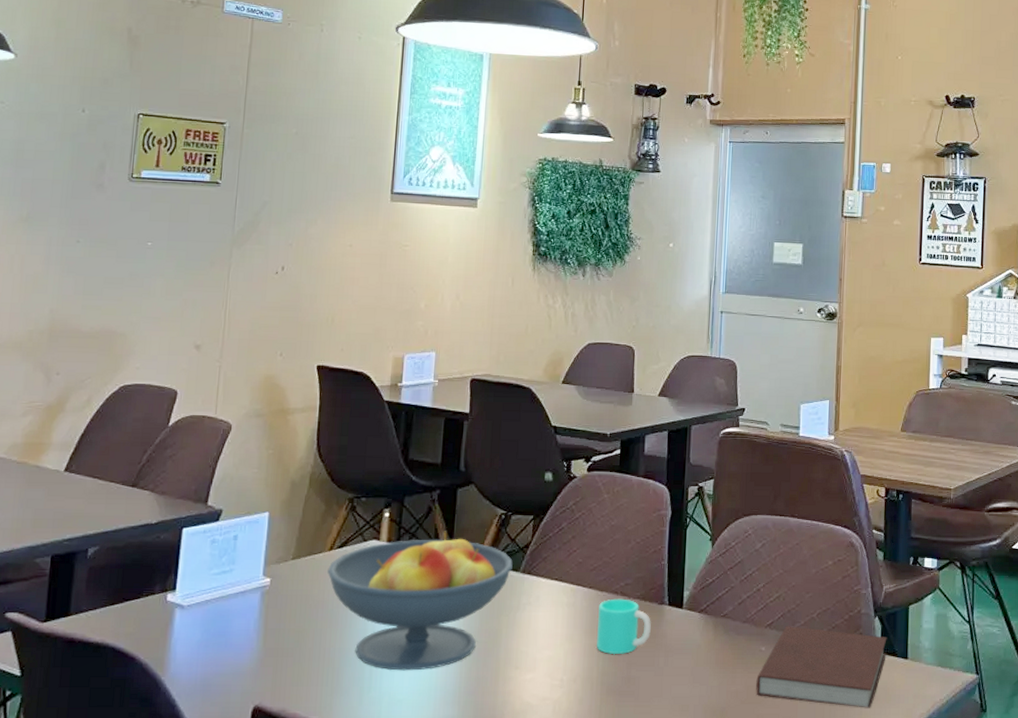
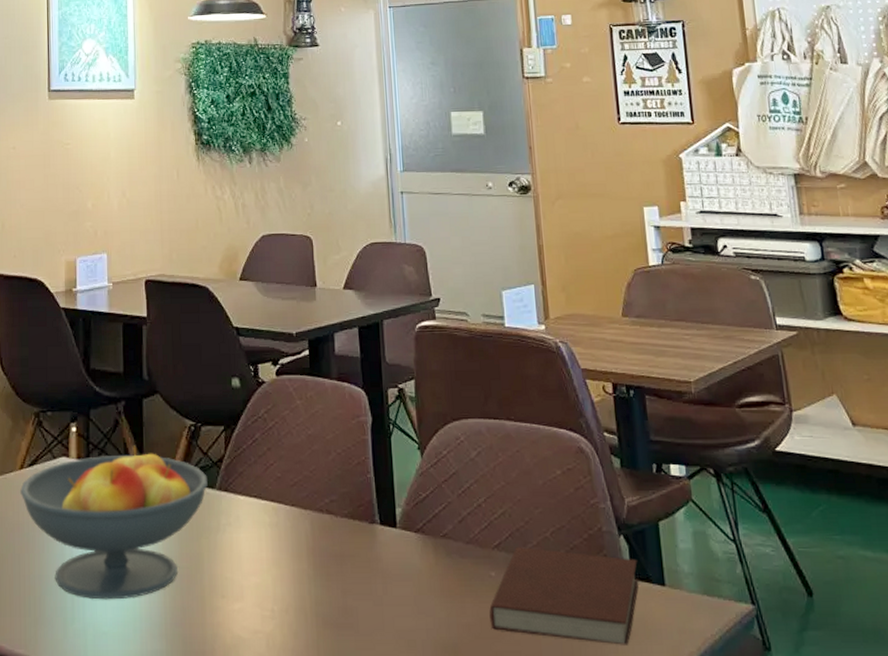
cup: present [597,598,651,655] -> none [304,517,364,582]

